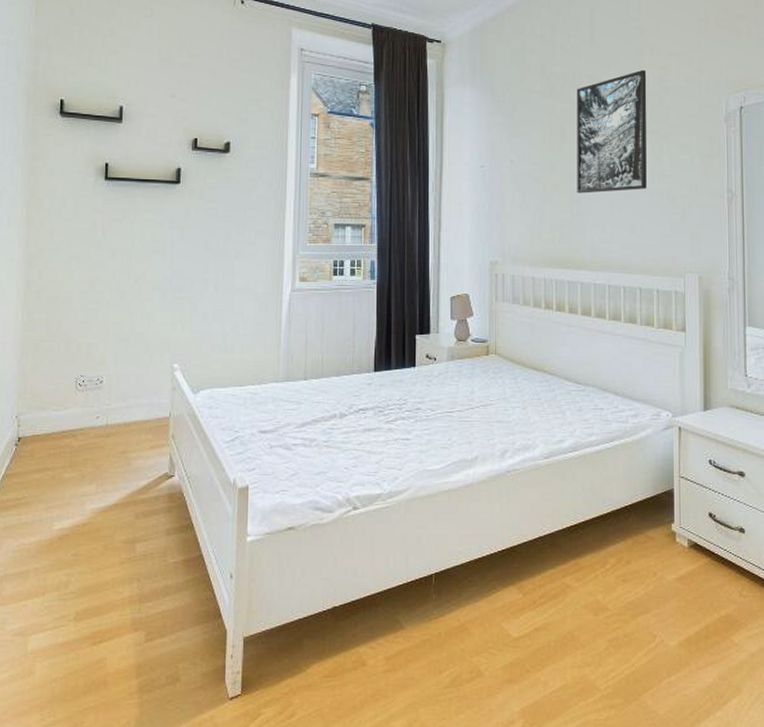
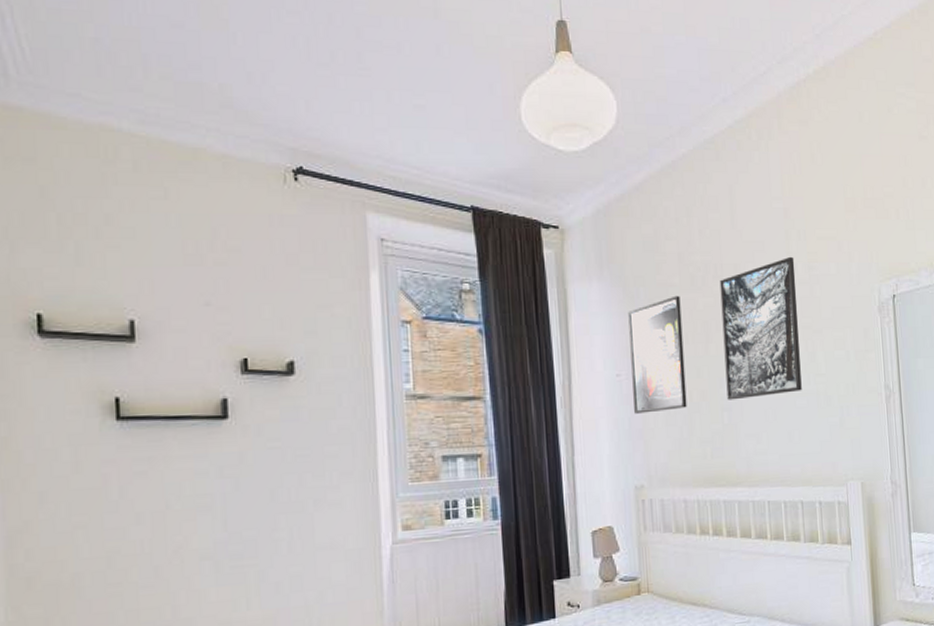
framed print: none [494,101,541,200] -> present [628,295,687,414]

